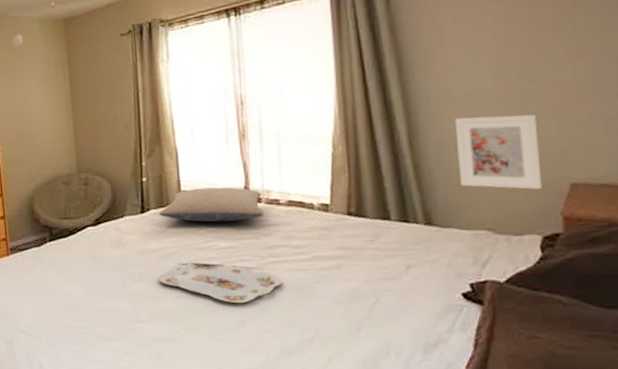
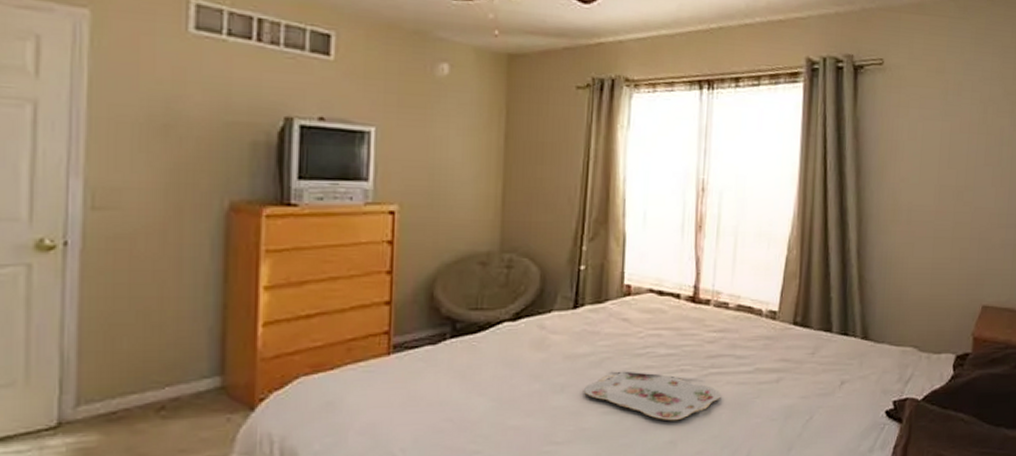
pillow: present [159,187,265,223] -> none [595,283,712,325]
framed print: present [455,114,542,190] -> none [896,232,963,309]

